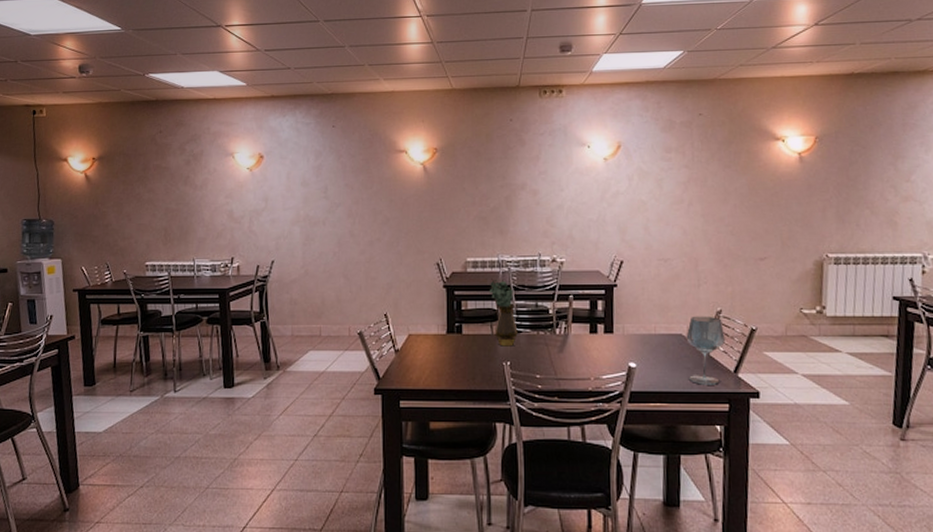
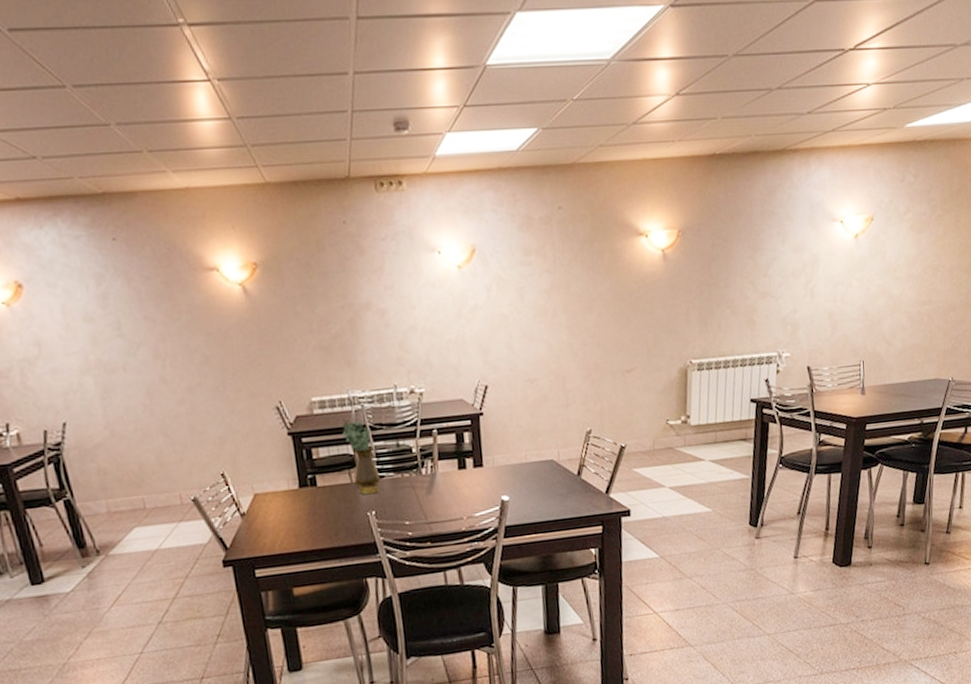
wine glass: present [686,316,725,385] -> none [557,437,596,510]

